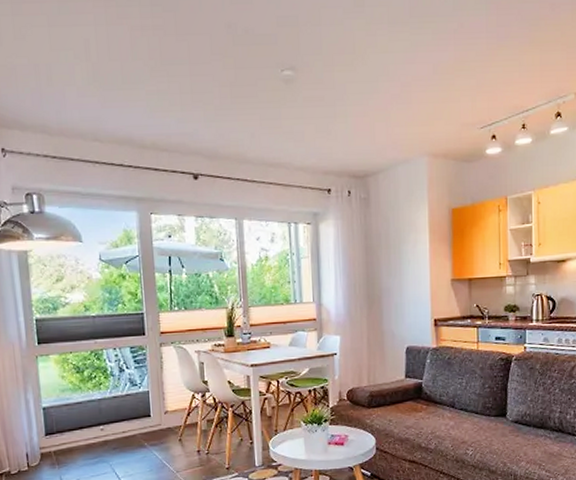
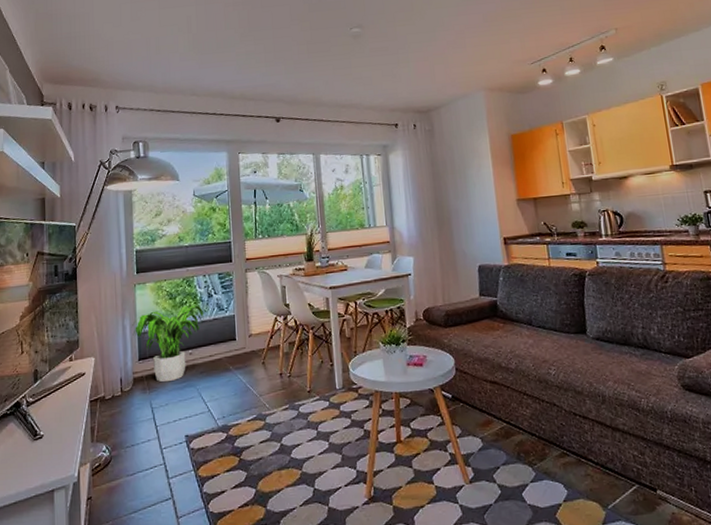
potted plant: none [36,379,115,458] -> present [132,304,204,383]

